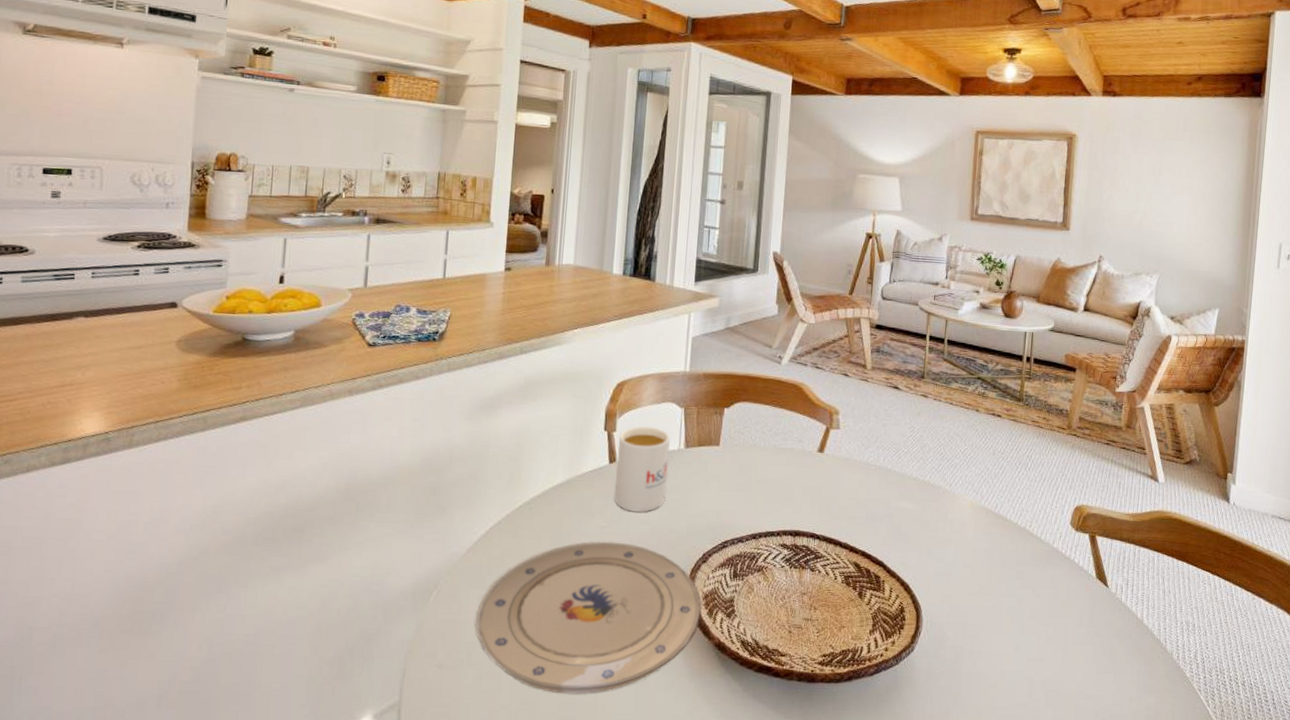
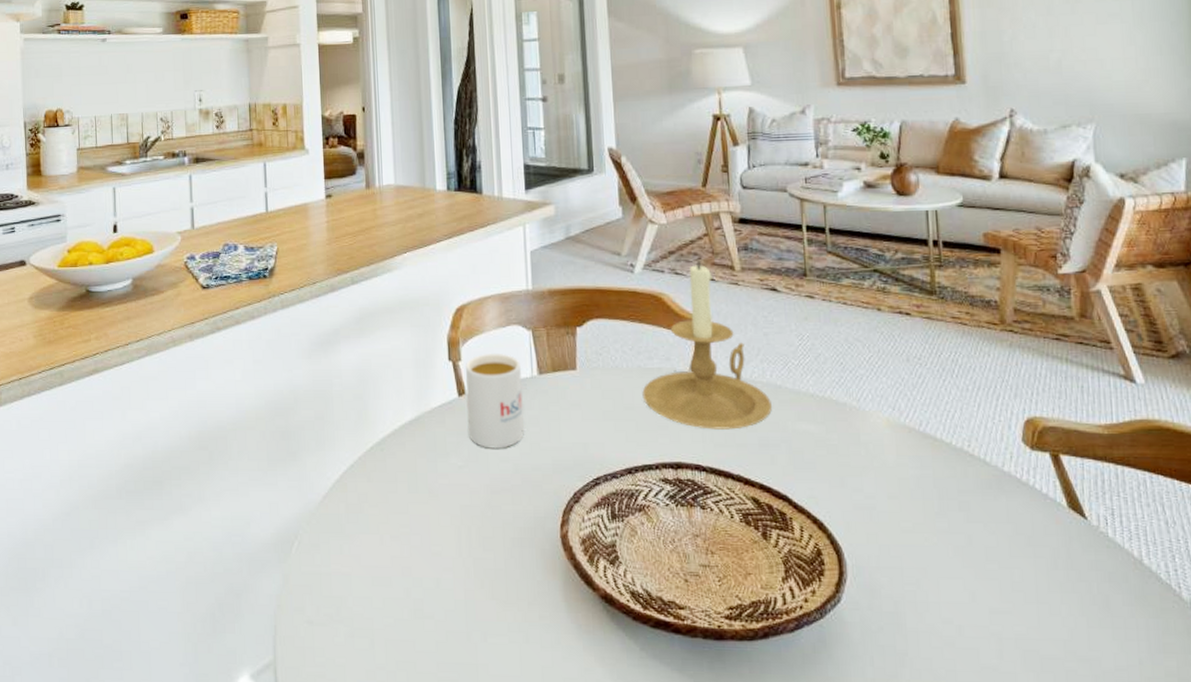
plate: present [475,541,702,694] -> none [340,482,581,653]
candle holder: none [774,358,881,505] -> present [642,261,772,430]

